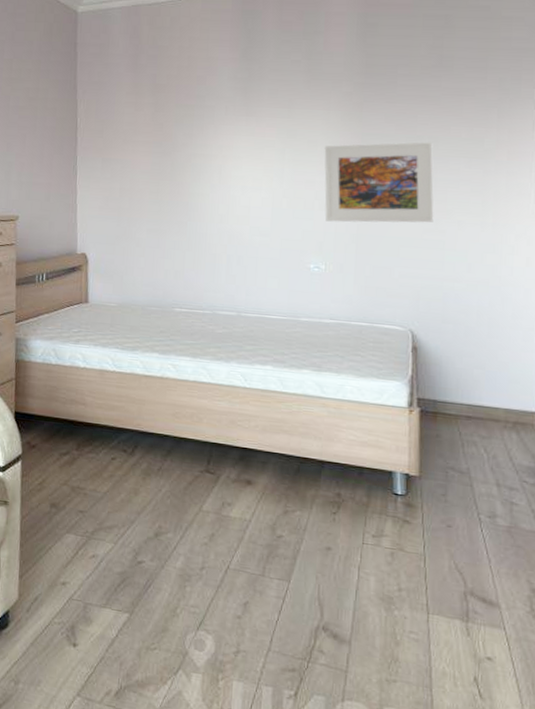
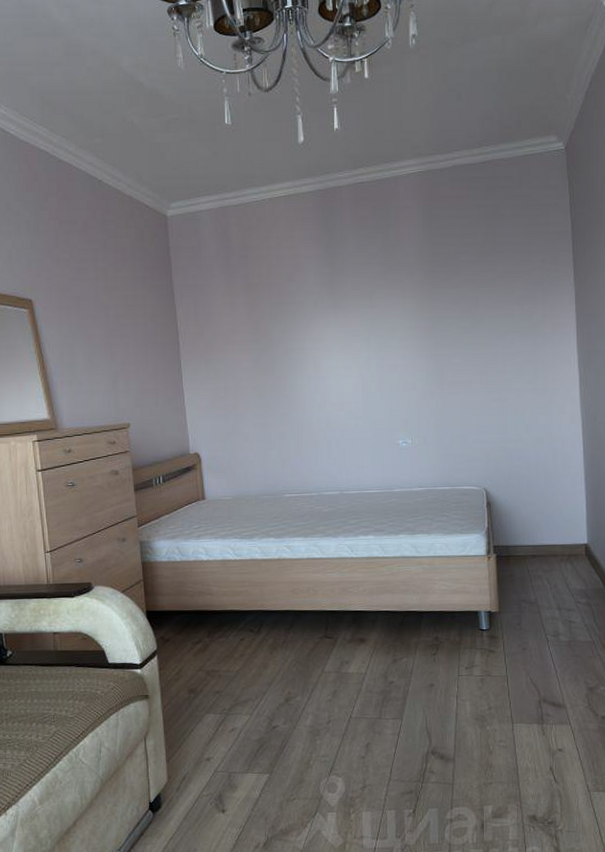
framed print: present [324,142,434,223] -> none [403,321,497,400]

